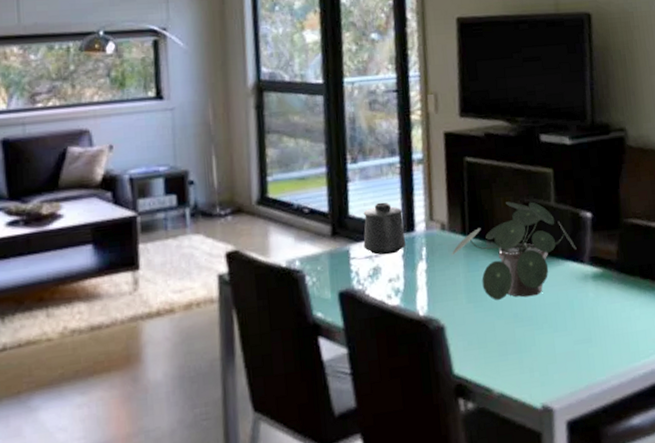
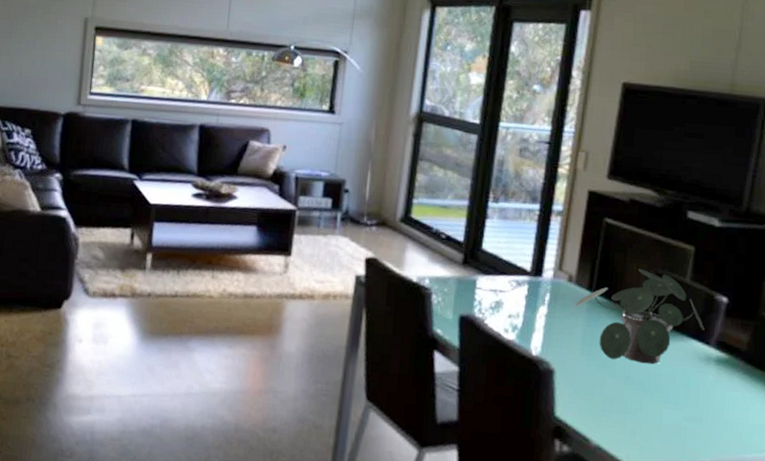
mug: present [363,202,406,255] -> none [490,243,533,293]

